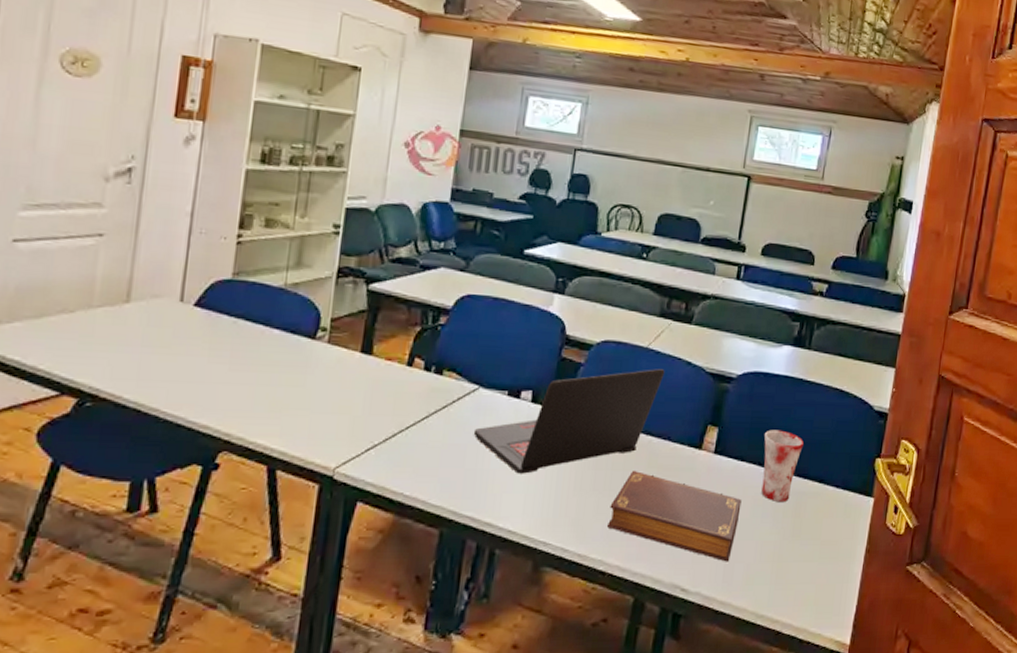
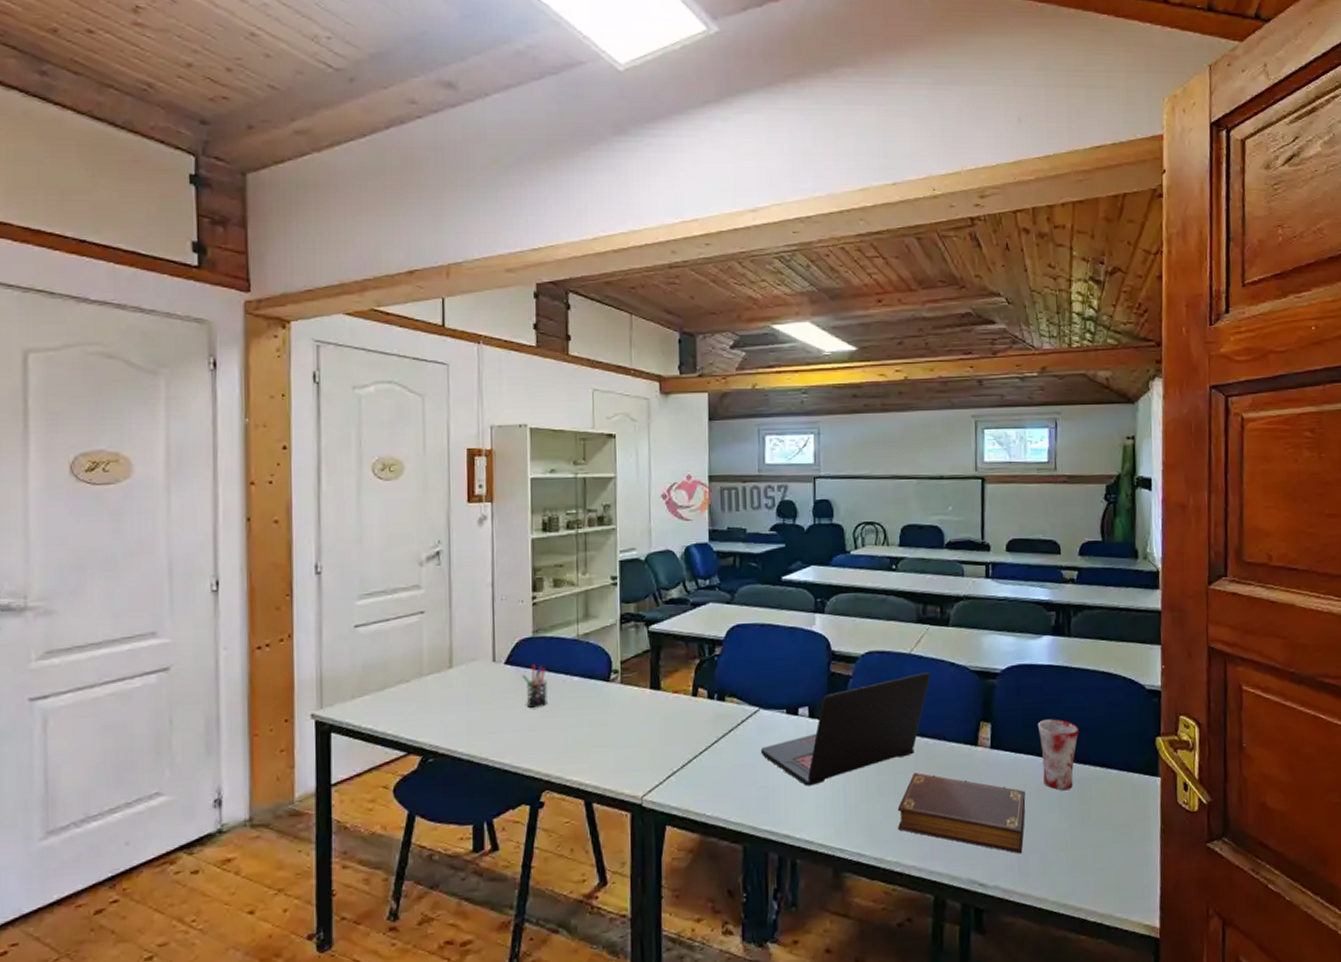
pen holder: none [213,310,243,360] -> present [522,664,548,709]

